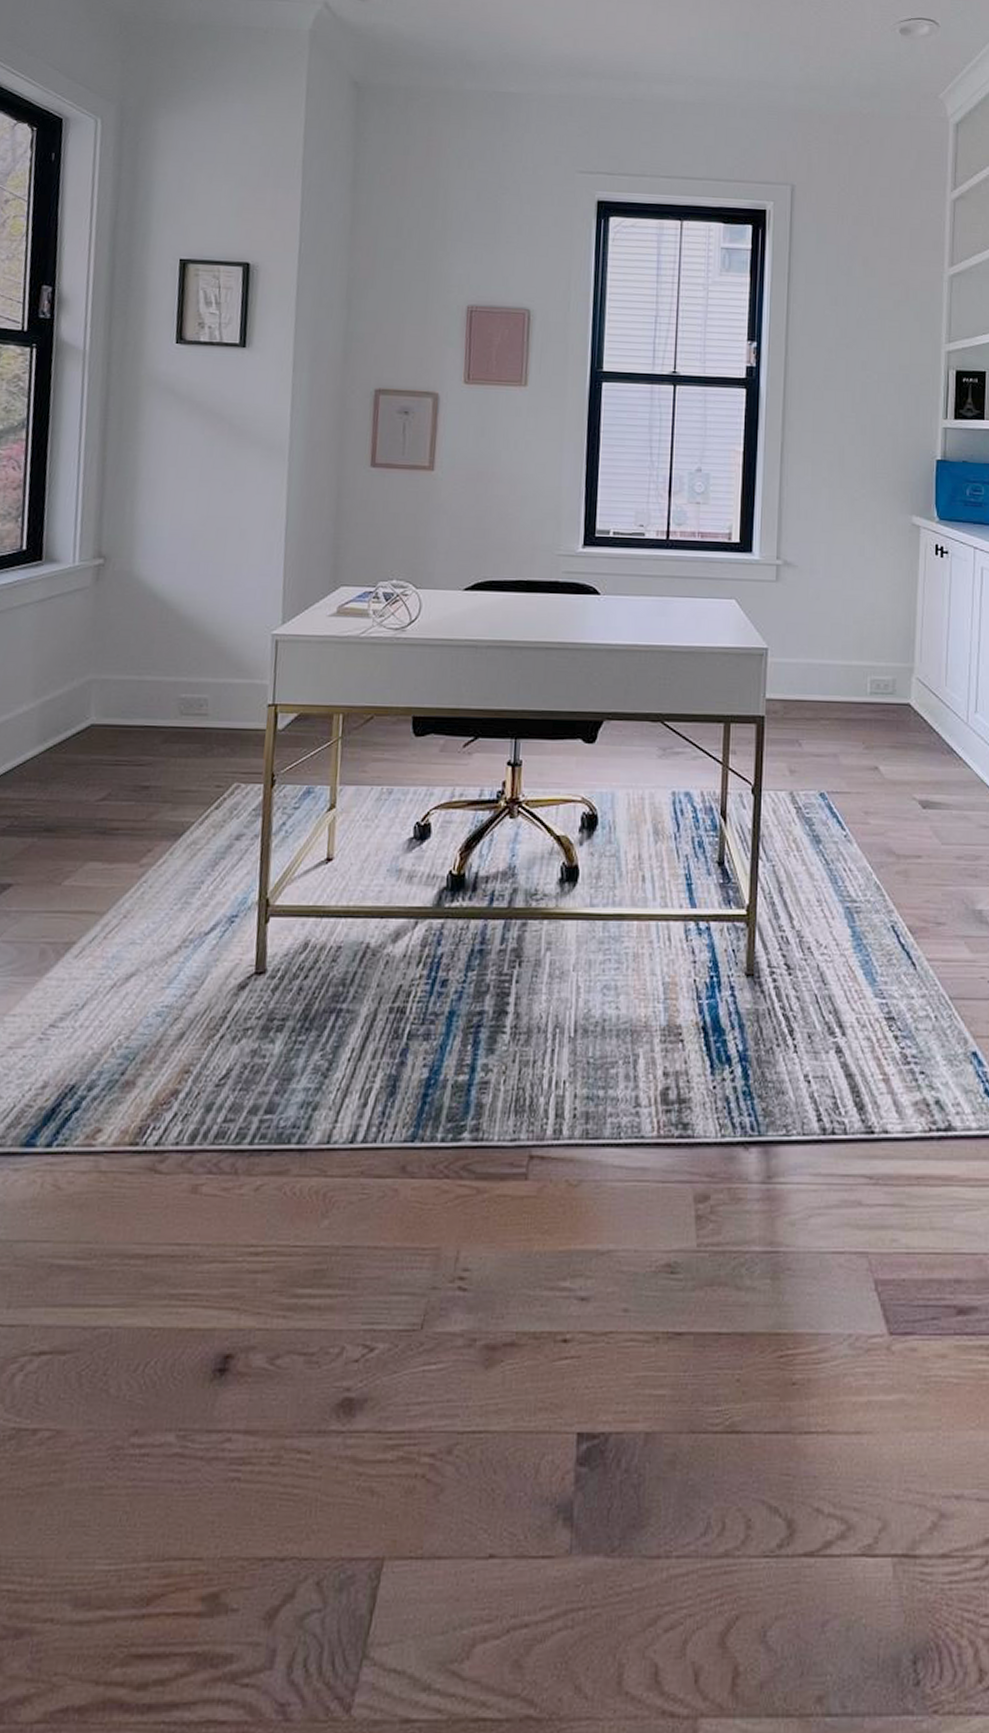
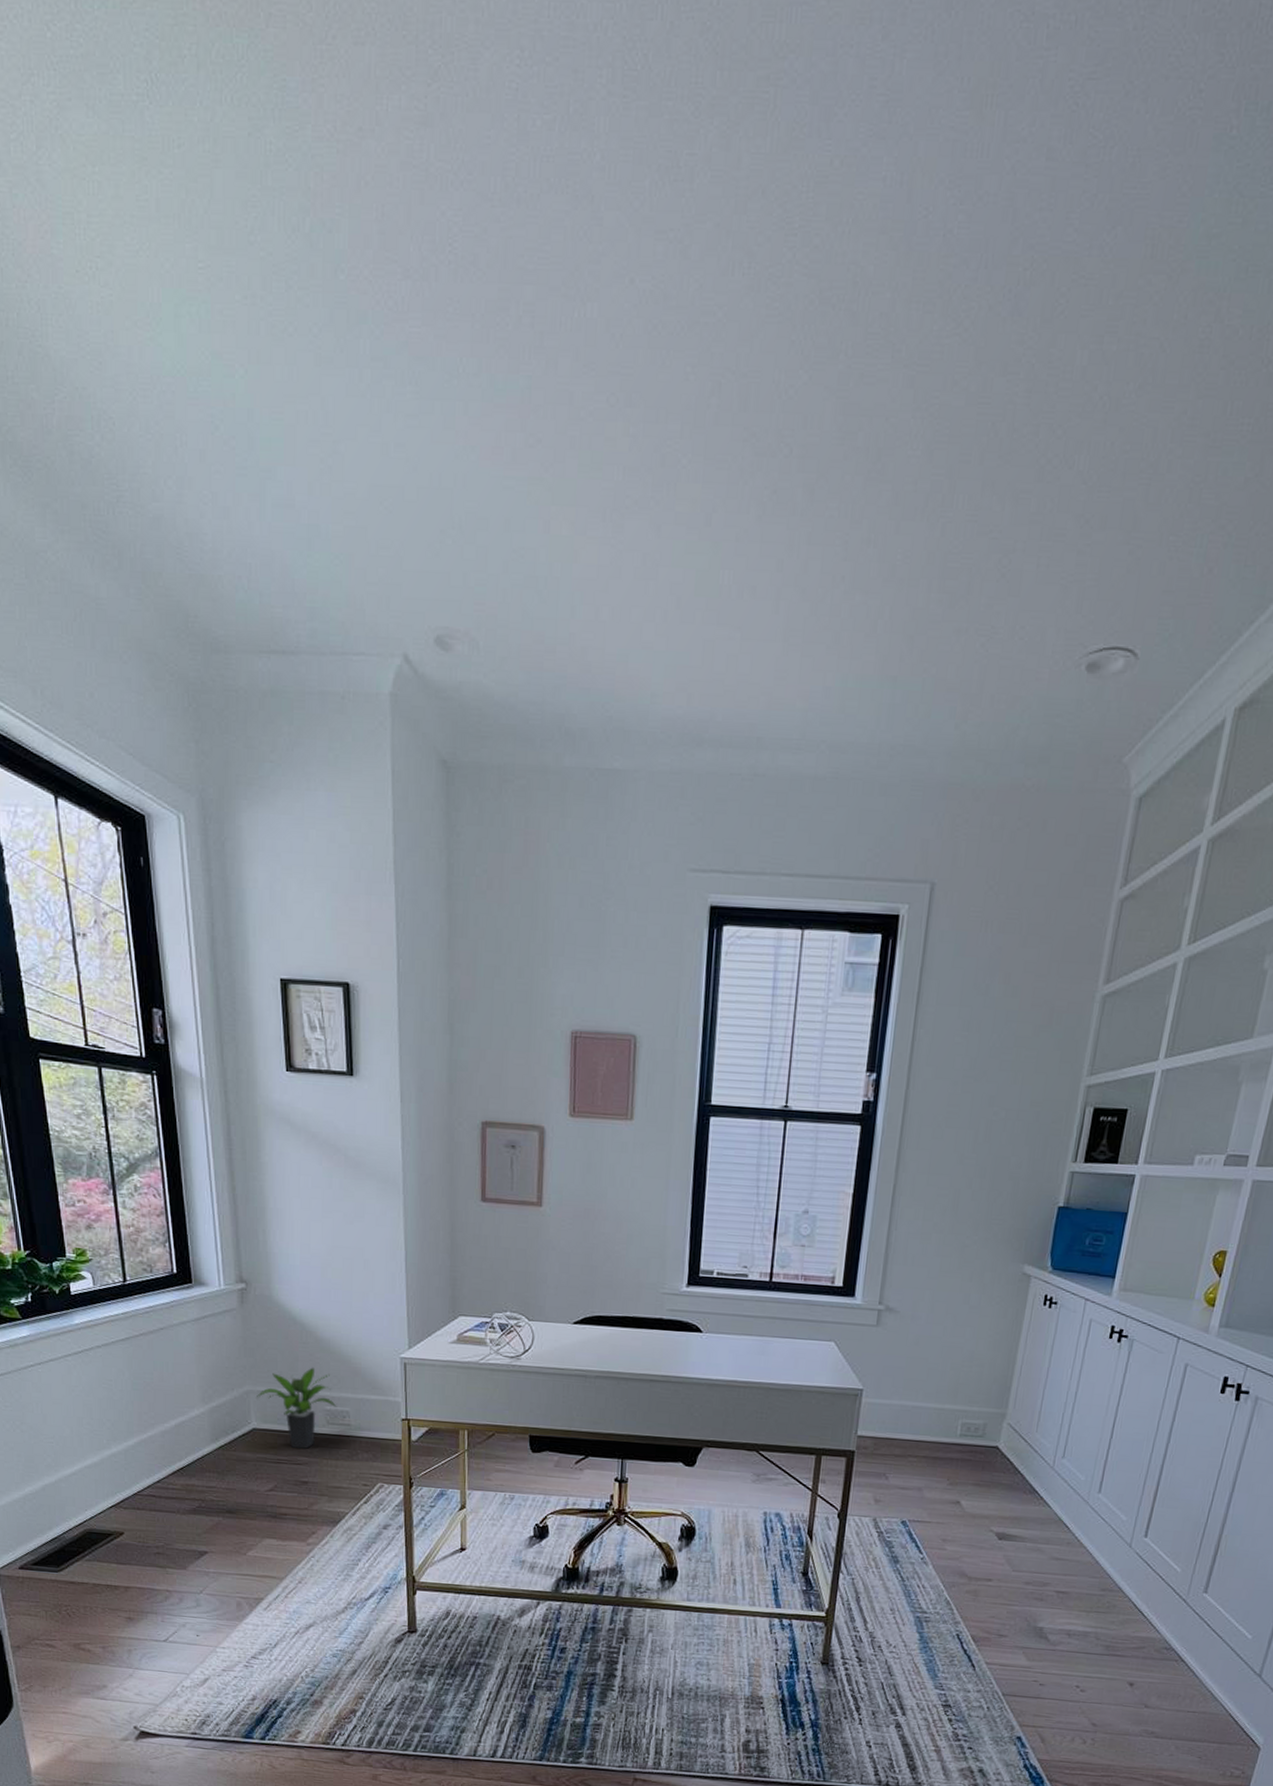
potted plant: none [100,649,194,747] -> present [257,1367,337,1450]

